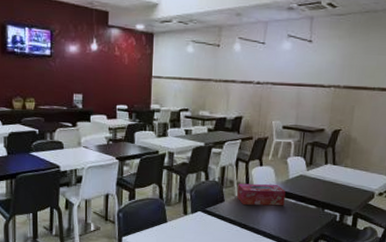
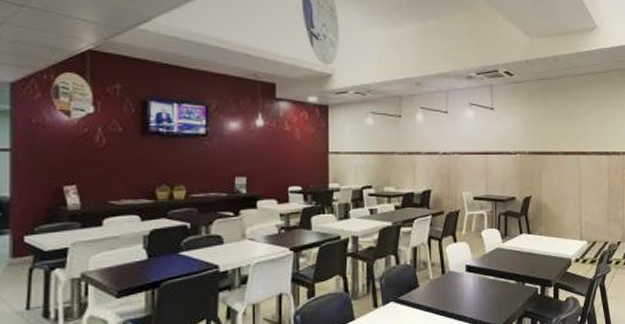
tissue box: present [237,183,286,206] -> none [432,262,483,288]

